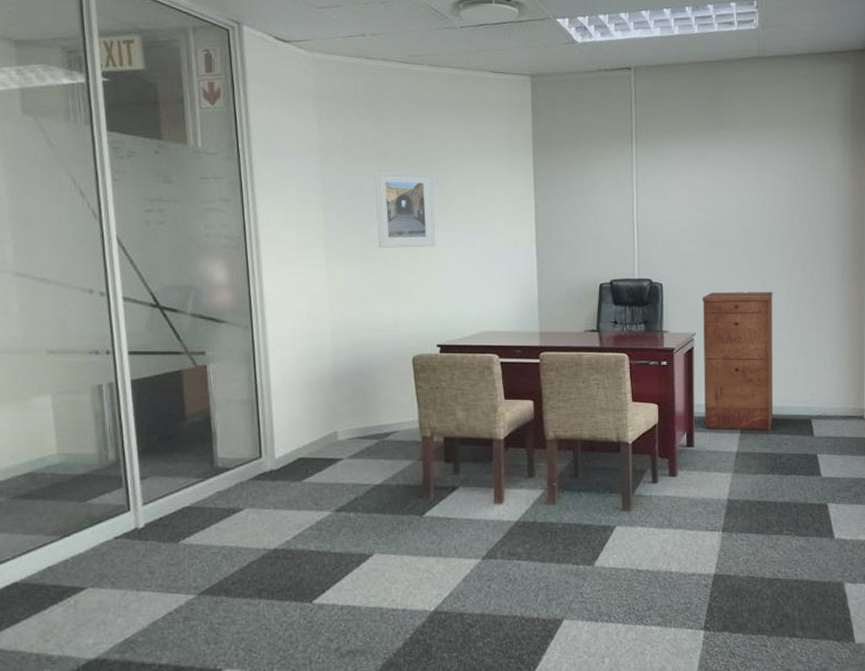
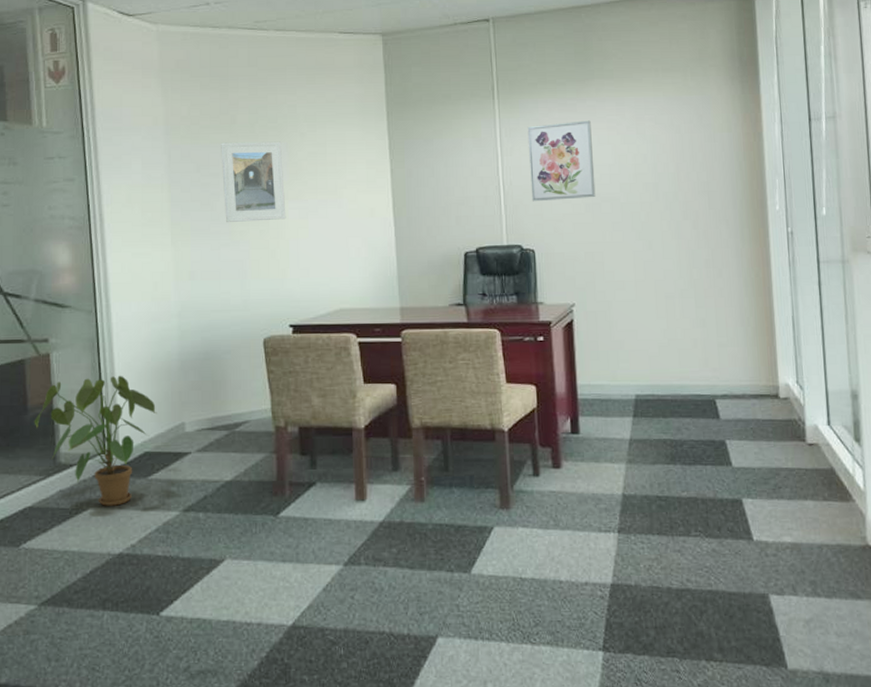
house plant: none [191,387,311,506] -> present [34,375,157,506]
wall art: none [661,168,719,240] -> present [527,120,596,202]
filing cabinet: present [702,291,773,431] -> none [580,254,670,414]

